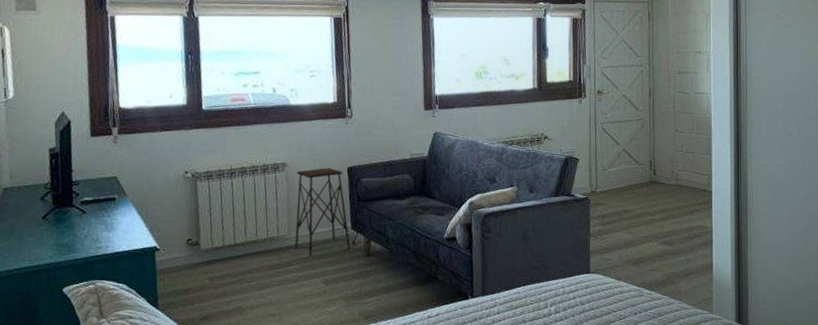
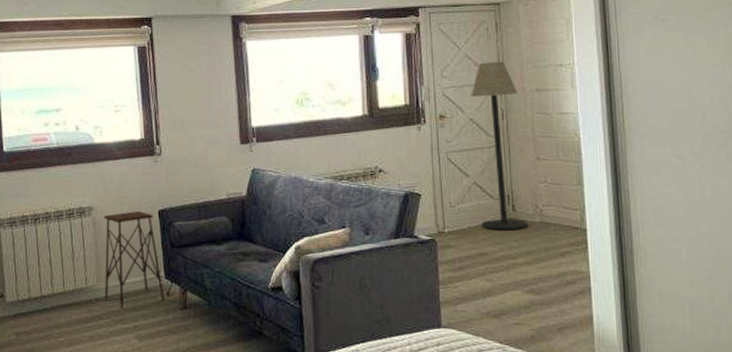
floor lamp: none [625,46,666,191] -> present [471,61,529,231]

